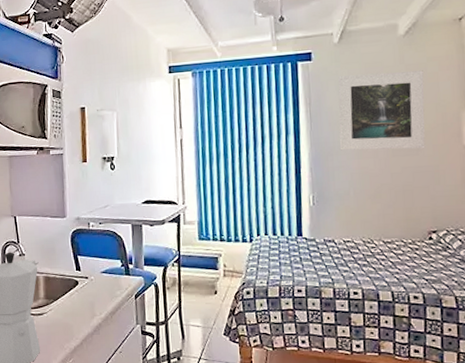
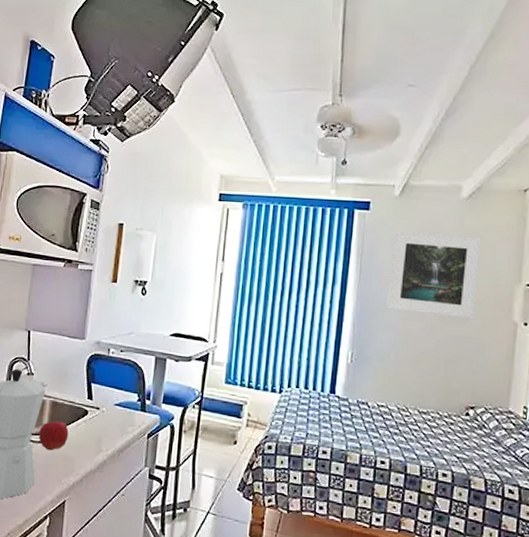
apple: none [37,293,64,321] -> present [39,421,69,451]

